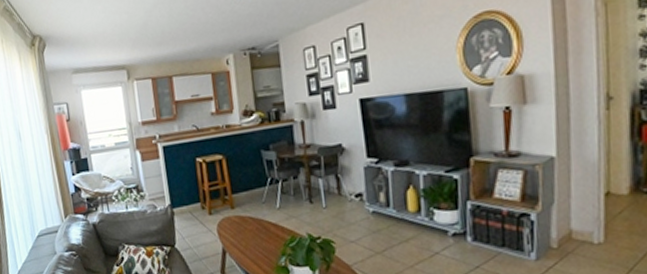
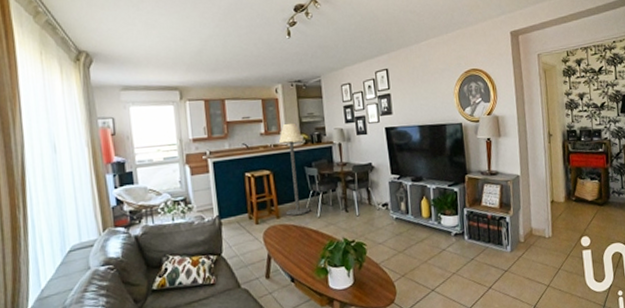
floor lamp: none [231,99,268,206] -> present [278,123,310,215]

